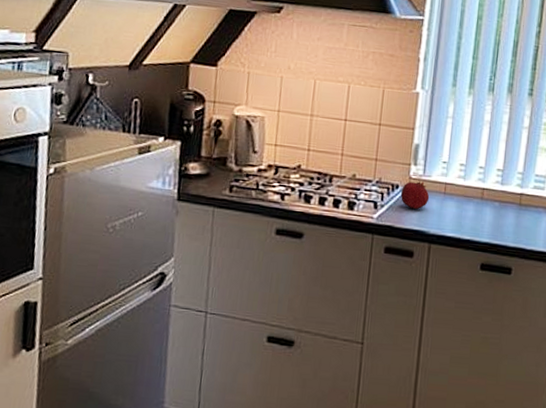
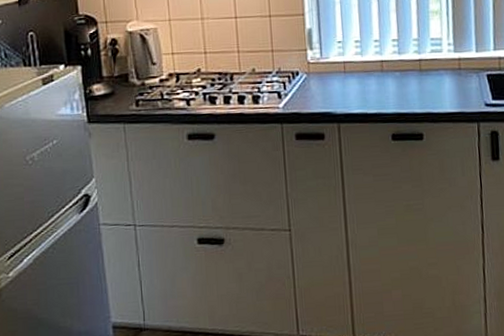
fruit: present [400,180,430,209] -> none [301,64,331,92]

